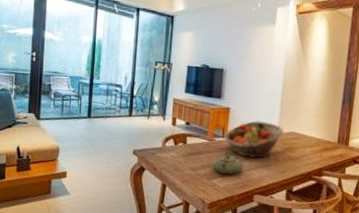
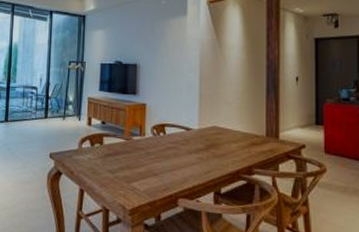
teapot: present [211,145,244,174] -> none [130,144,165,176]
fruit basket: present [224,121,284,159] -> none [142,116,205,157]

